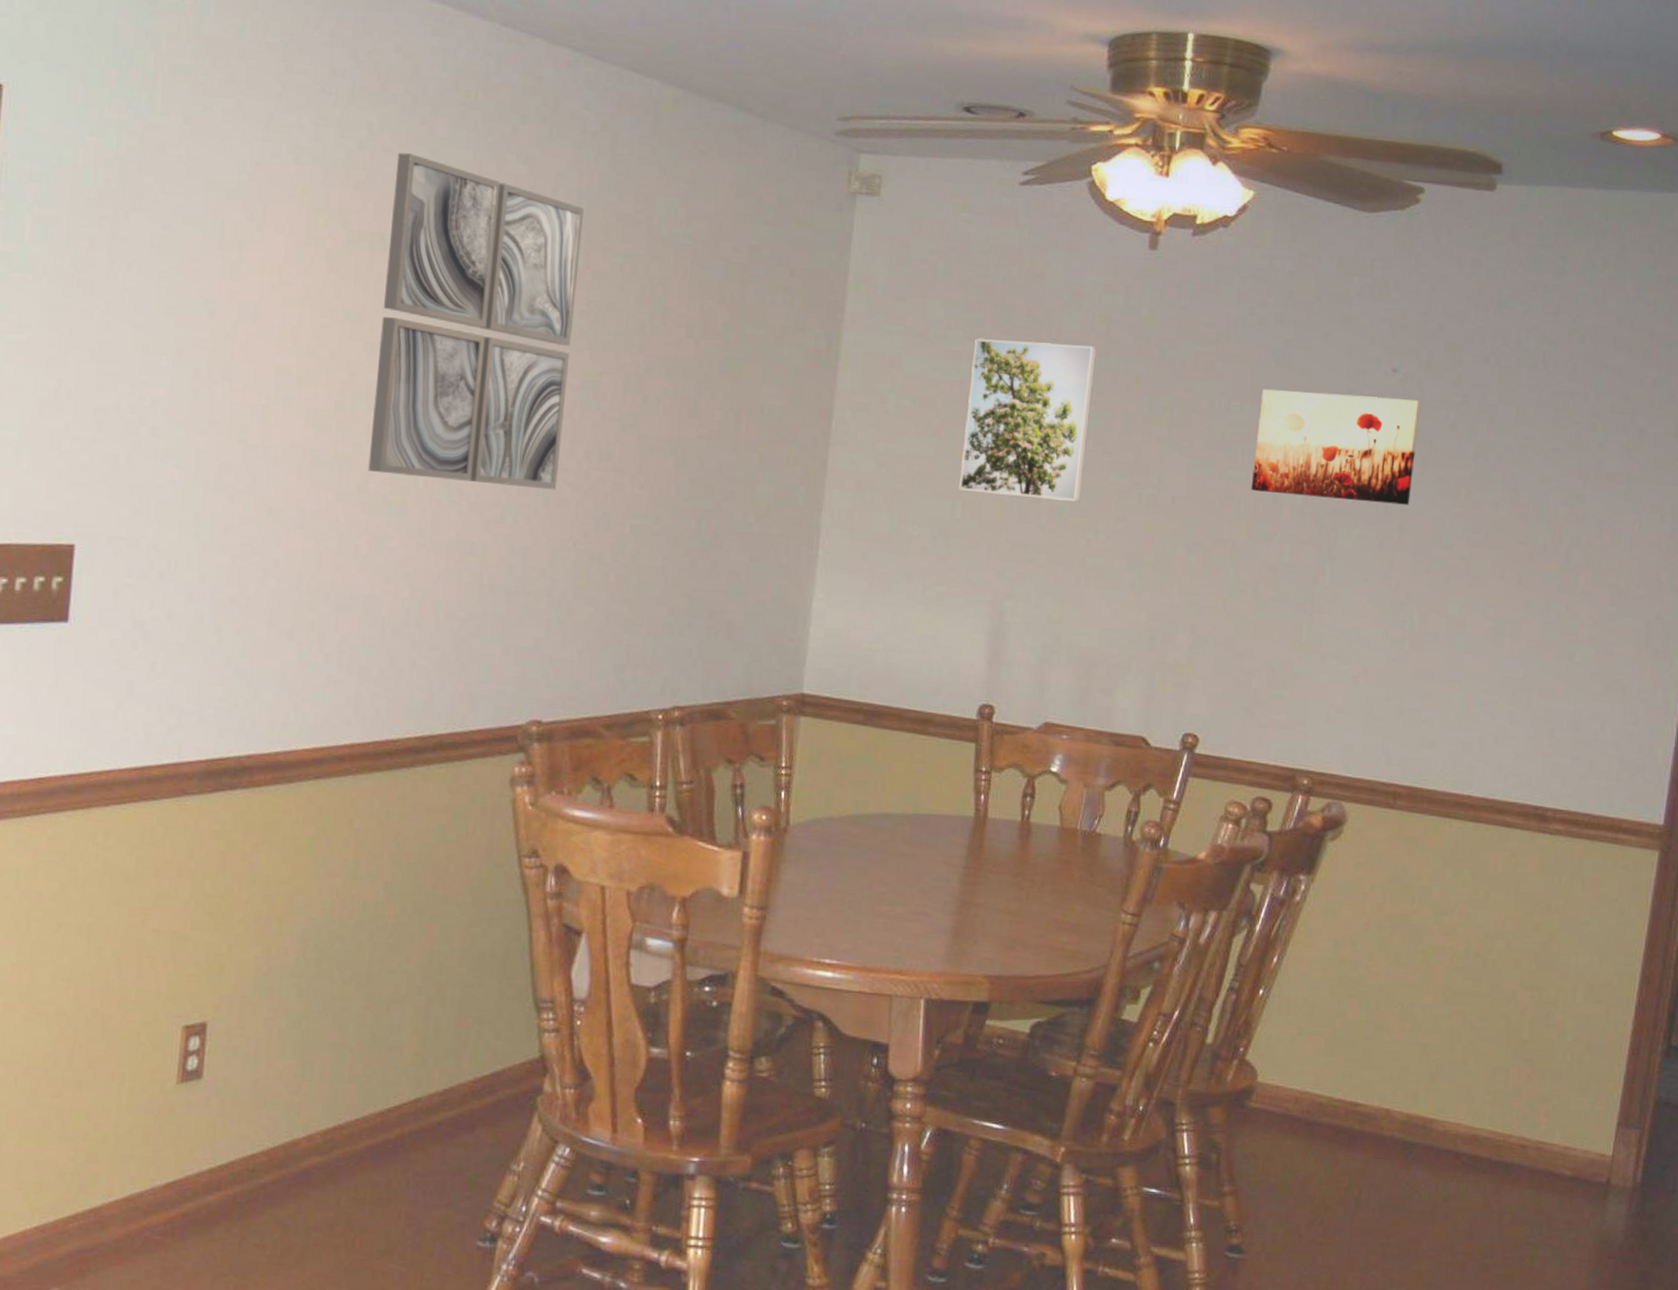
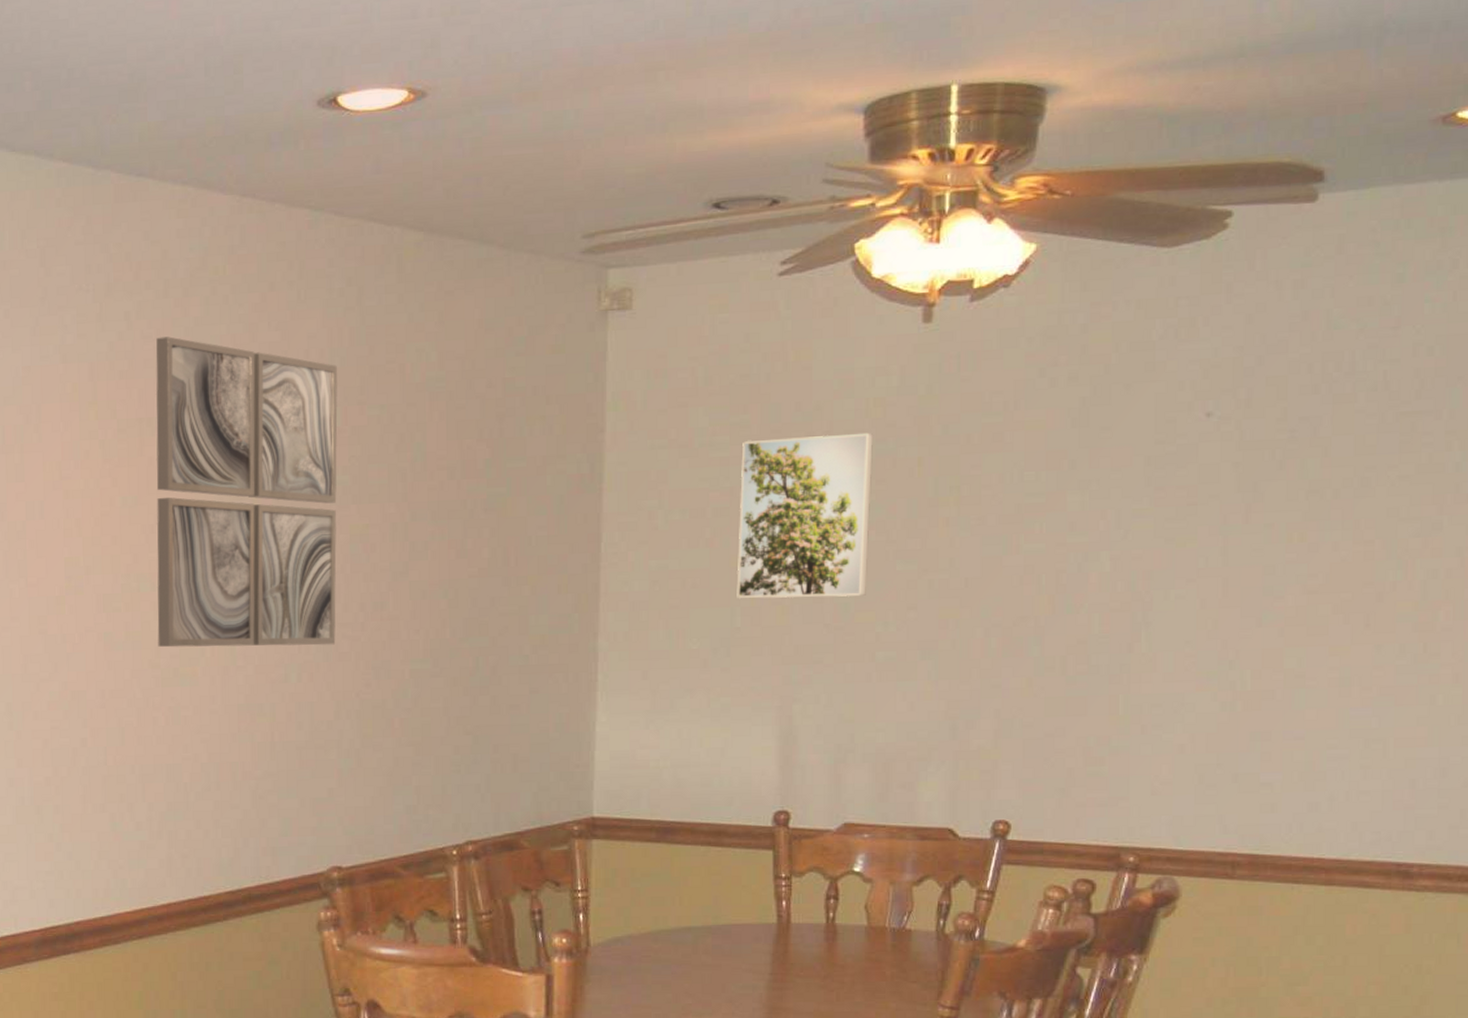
wall art: present [1251,389,1421,505] -> none [1052,443,1241,562]

